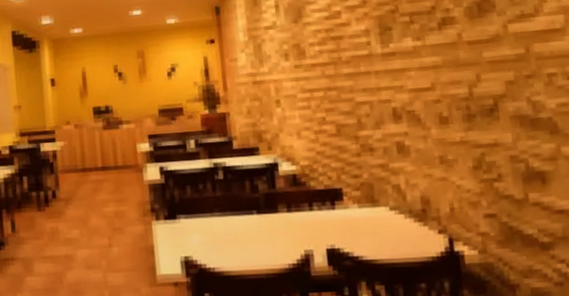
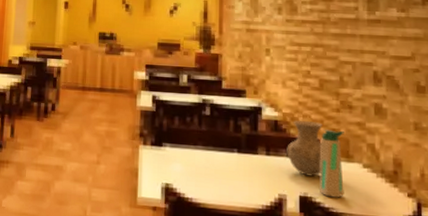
vase: none [308,170,347,228] -> present [287,120,323,177]
water bottle: none [343,176,373,246] -> present [319,129,344,198]

